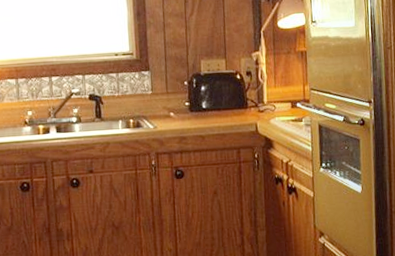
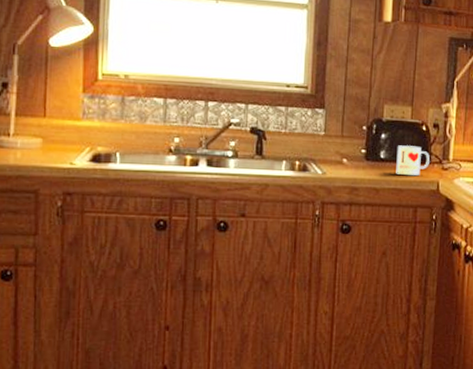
mug: none [216,93,247,121] -> present [396,145,430,175]

